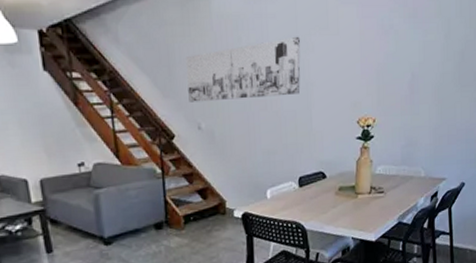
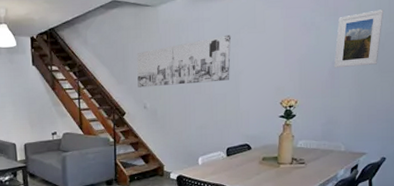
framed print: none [414,13,465,81] -> present [334,9,384,68]

